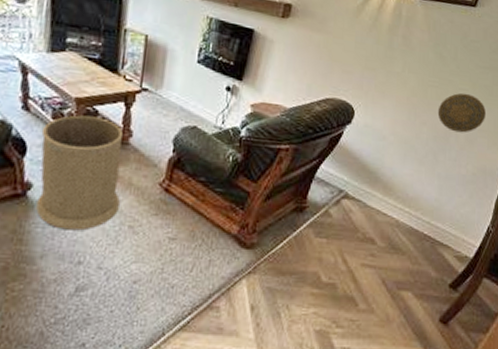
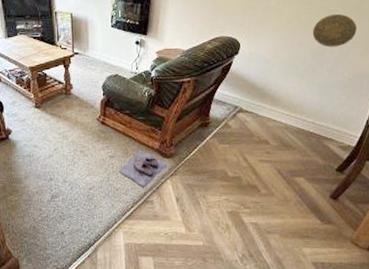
trash can: present [36,115,124,231] -> none [11,78,73,159]
shoe: none [178,235,246,288] -> present [119,151,168,188]

